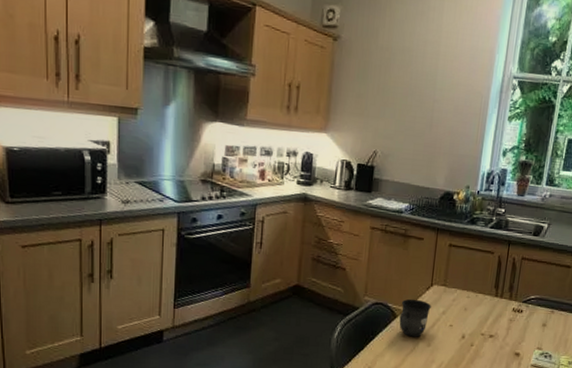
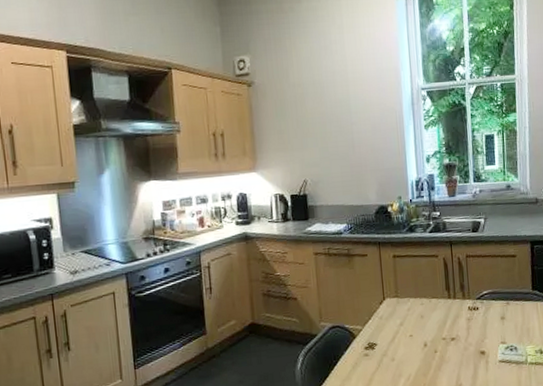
mug: present [399,298,431,337] -> none [357,315,388,355]

